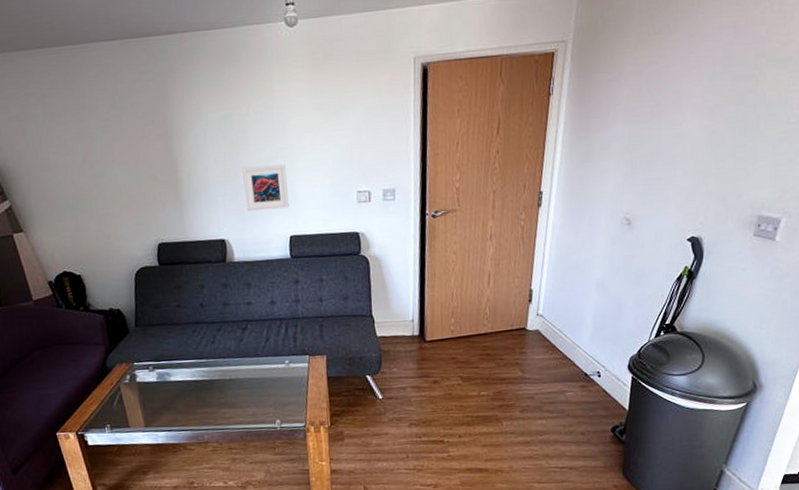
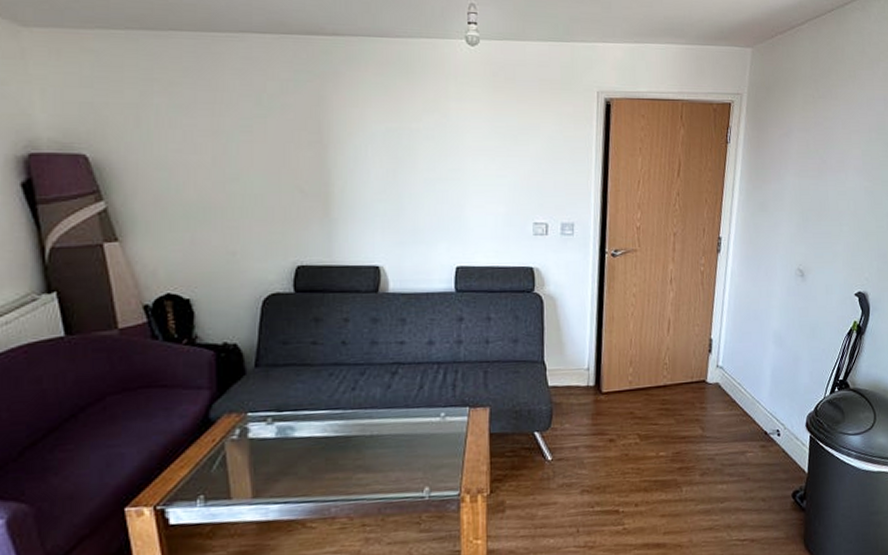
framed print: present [242,164,289,212] -> none [407,186,457,237]

